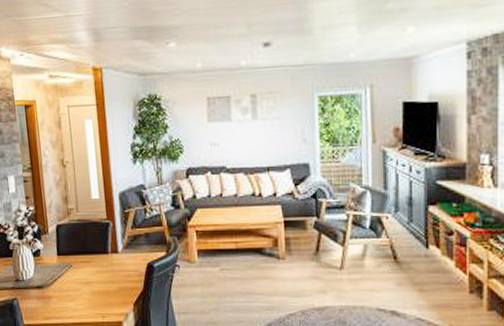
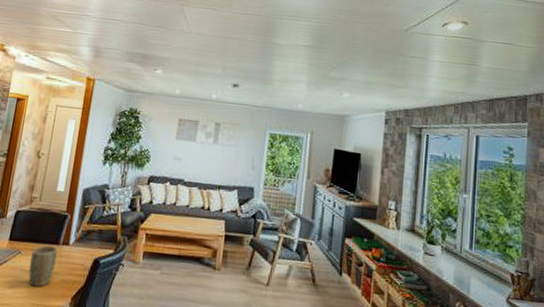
plant pot: none [83,255,110,298] -> present [28,245,58,288]

